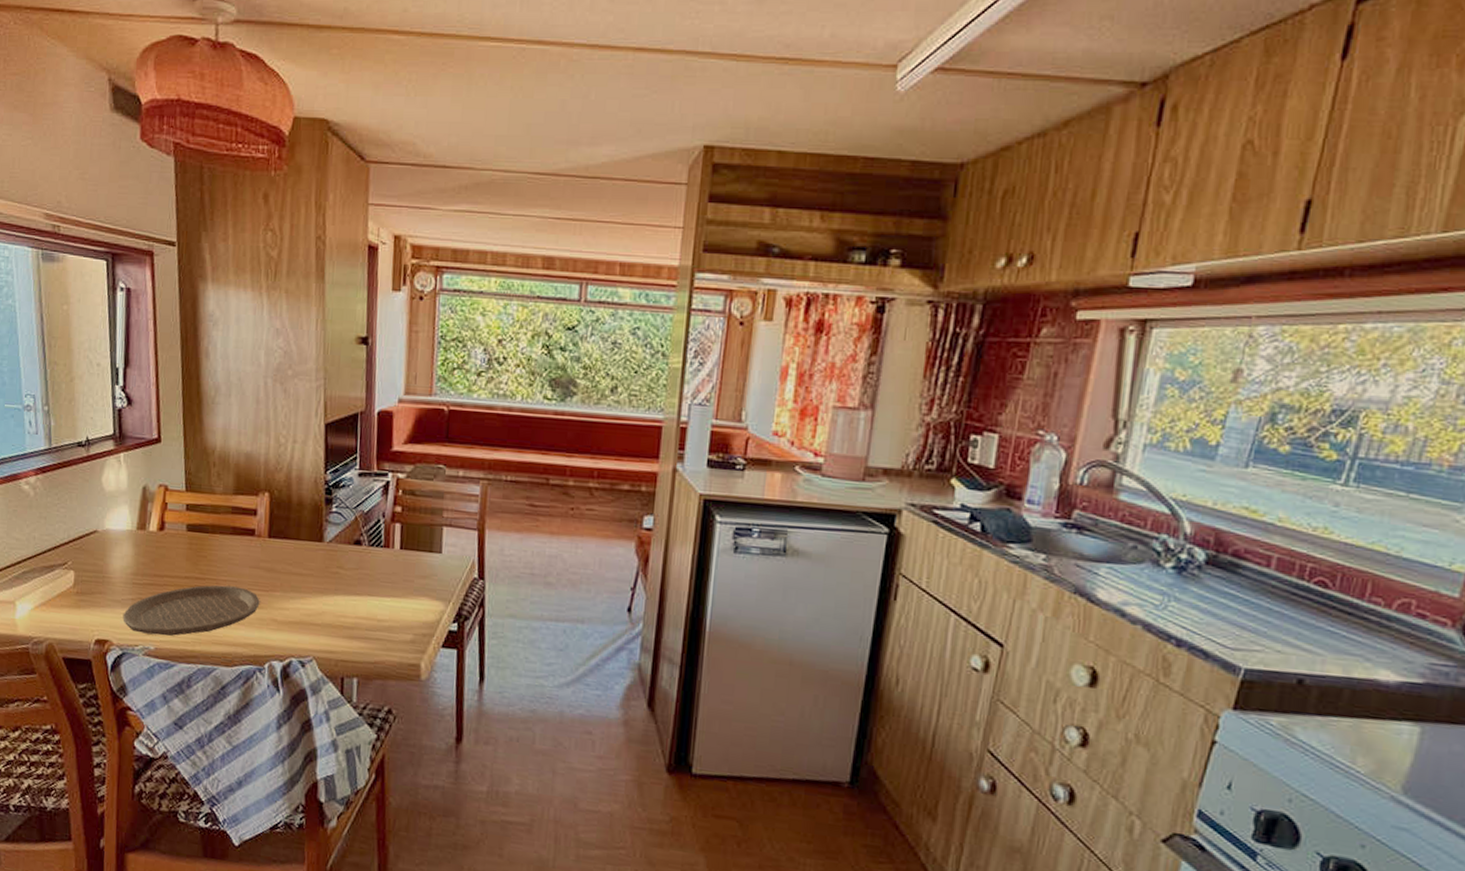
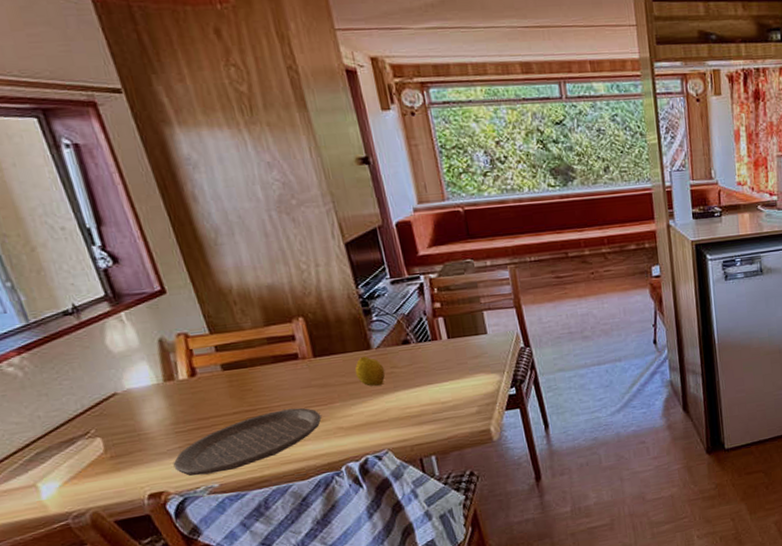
fruit: none [302,547,331,585] -> present [355,356,386,387]

